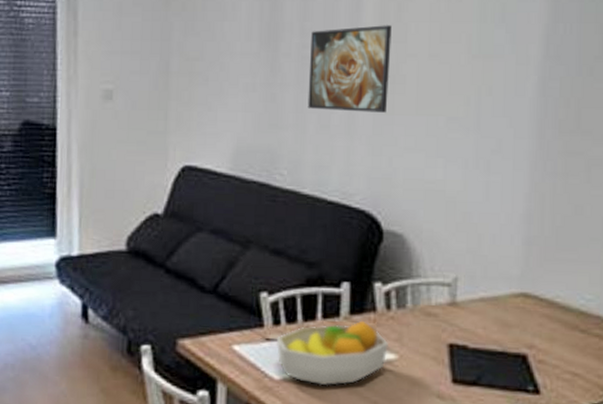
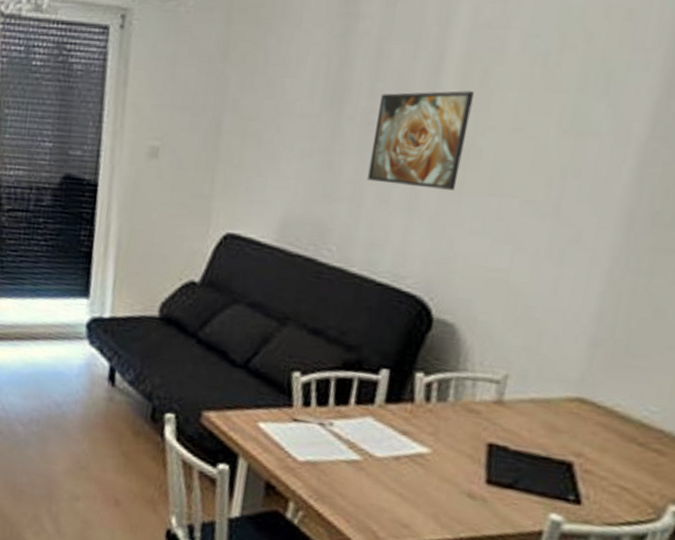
fruit bowl: present [277,320,388,386] -> none [303,410,423,474]

